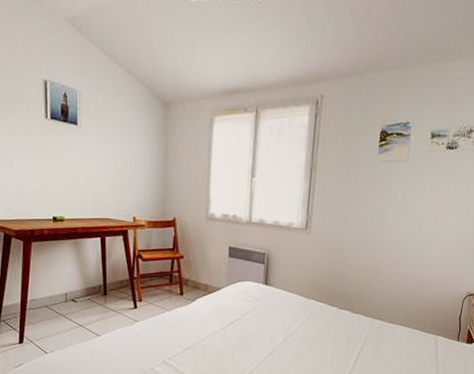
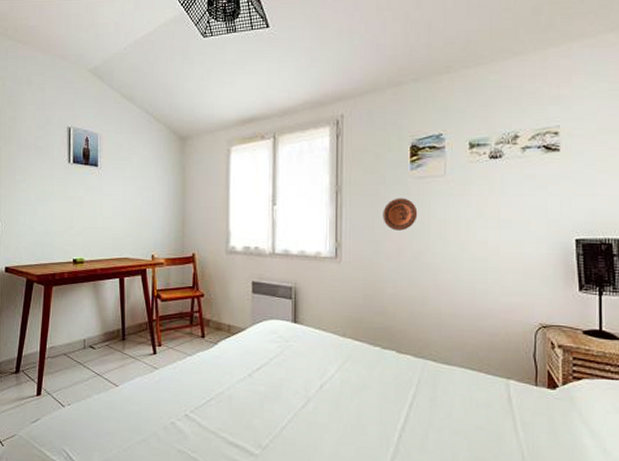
decorative plate: none [350,178,381,208] -> present [383,198,418,231]

